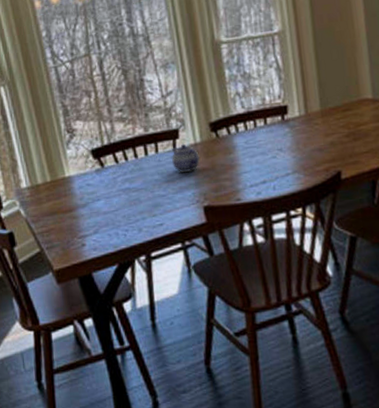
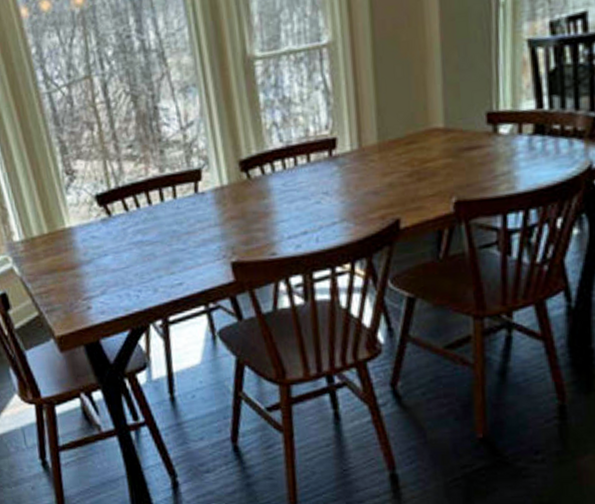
teapot: present [171,143,200,172] -> none [192,186,227,222]

